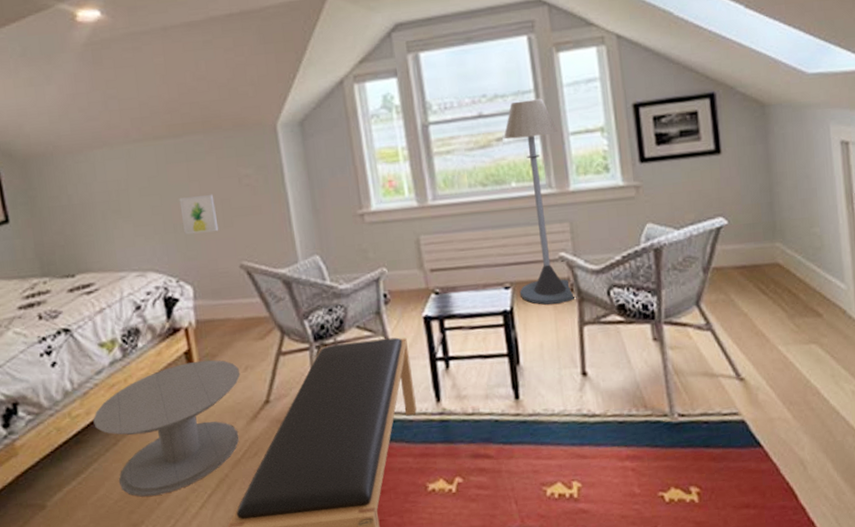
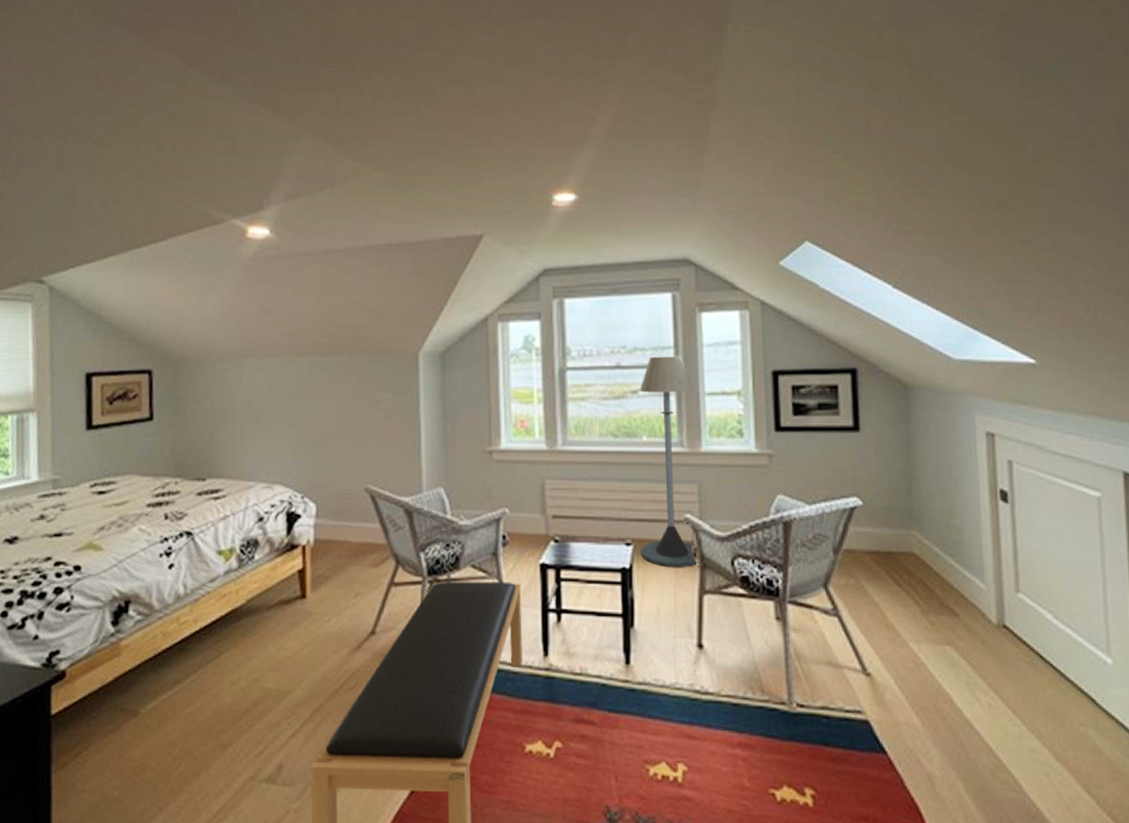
side table: present [93,359,241,497] -> none [199,581,351,718]
wall art: present [179,194,219,235] -> none [315,414,350,452]

